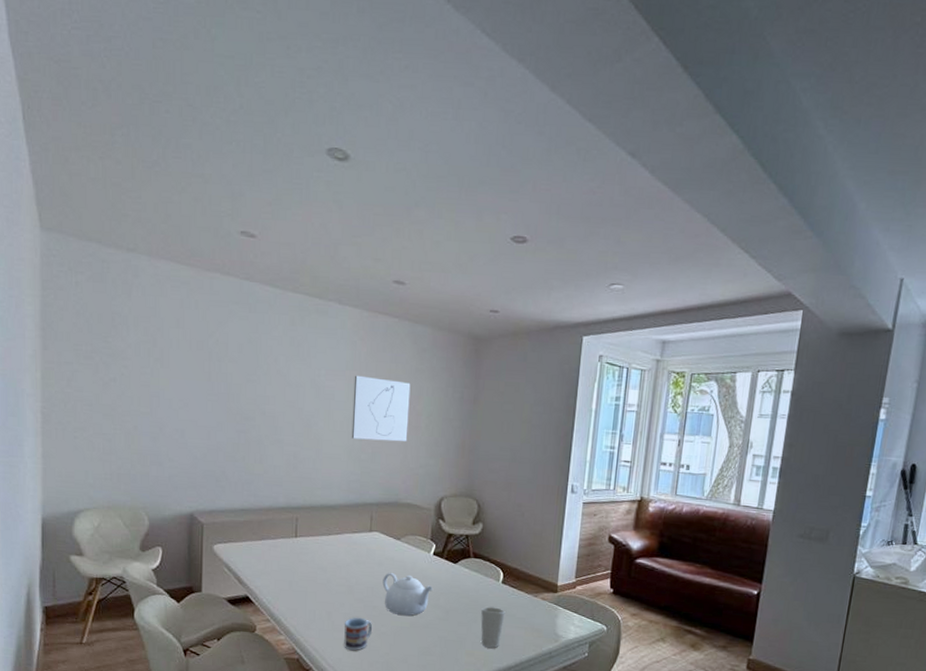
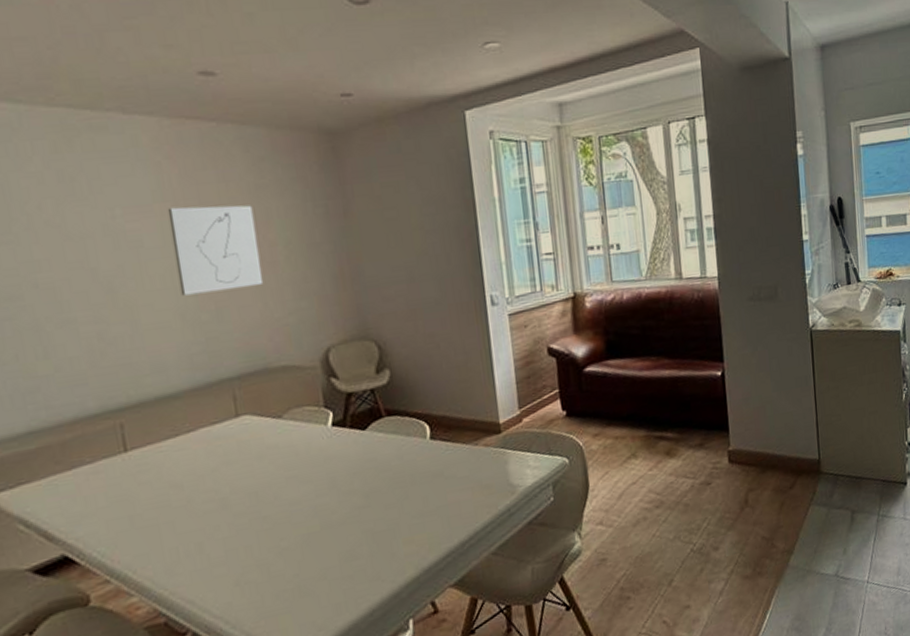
cup: present [344,617,373,651] -> none [226,537,269,588]
teapot: present [382,572,433,616] -> none [268,461,341,519]
cup: present [481,606,506,649] -> none [411,471,444,528]

